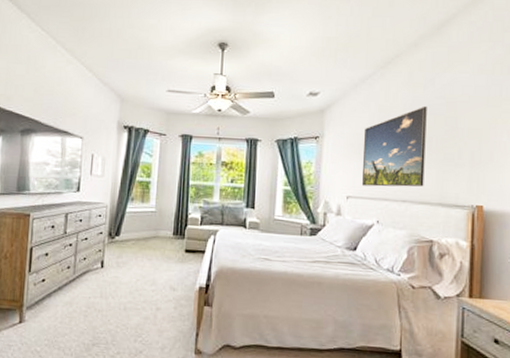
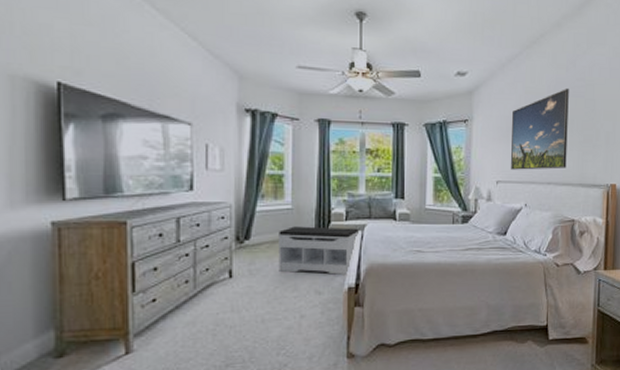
bench: none [141,227,212,276] -> present [278,226,359,276]

